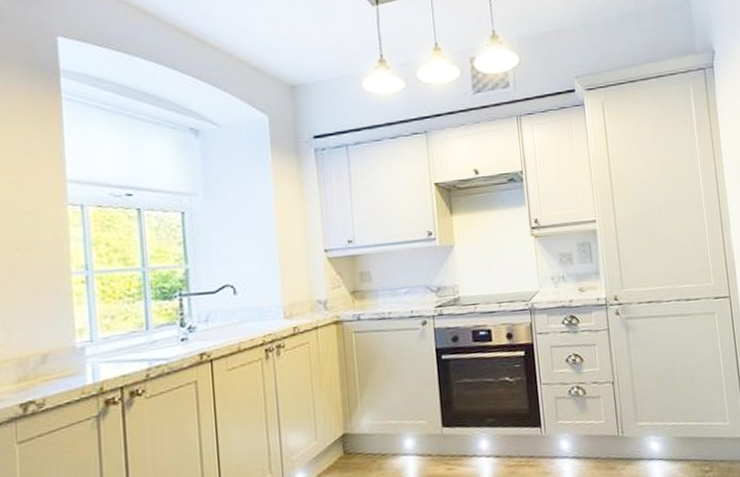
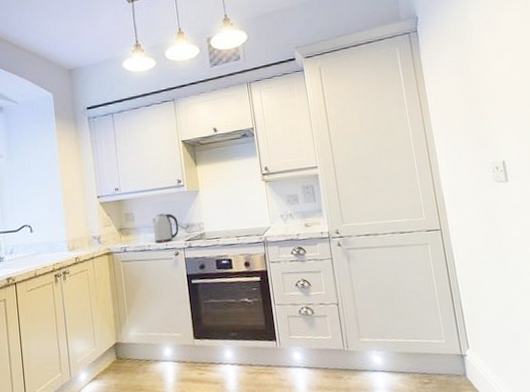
kettle: none [394,272,428,310] -> present [151,213,179,244]

